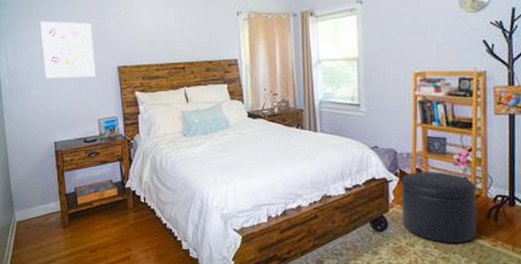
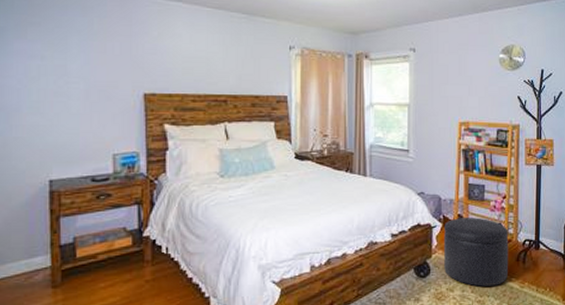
wall art: present [40,21,96,79] -> none [42,31,114,104]

